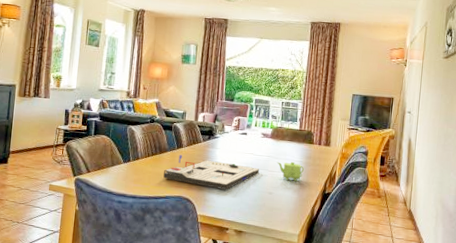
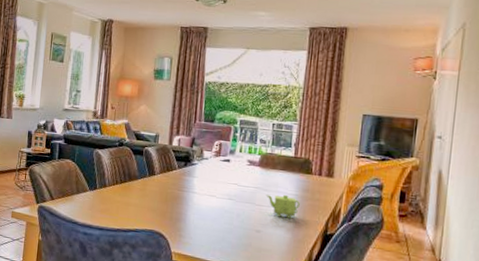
board game: present [163,155,259,190] -> none [133,183,245,225]

